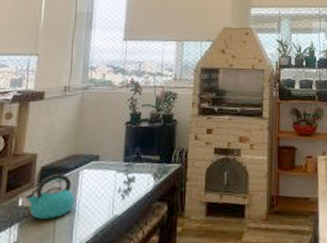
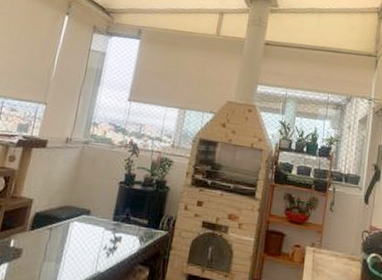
kettle: present [24,174,75,219] -> none [16,221,63,264]

